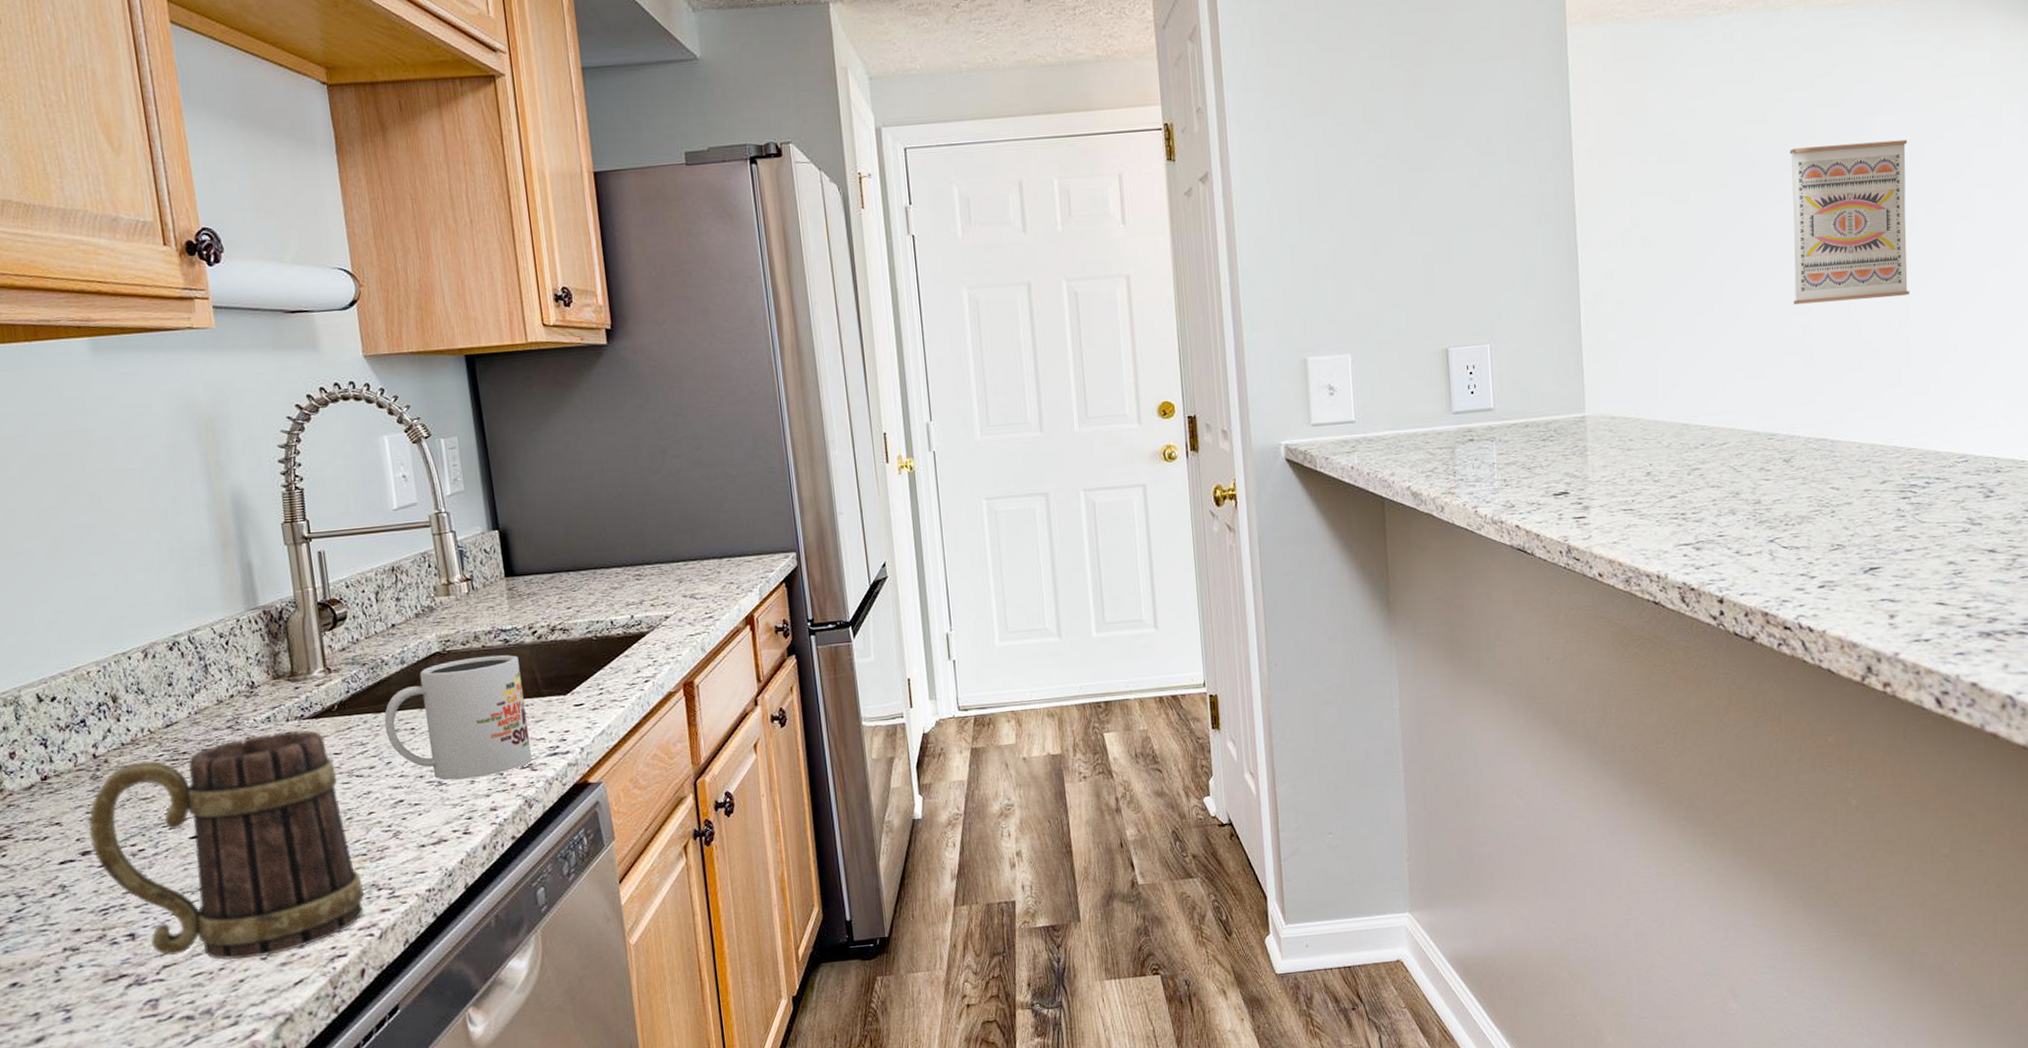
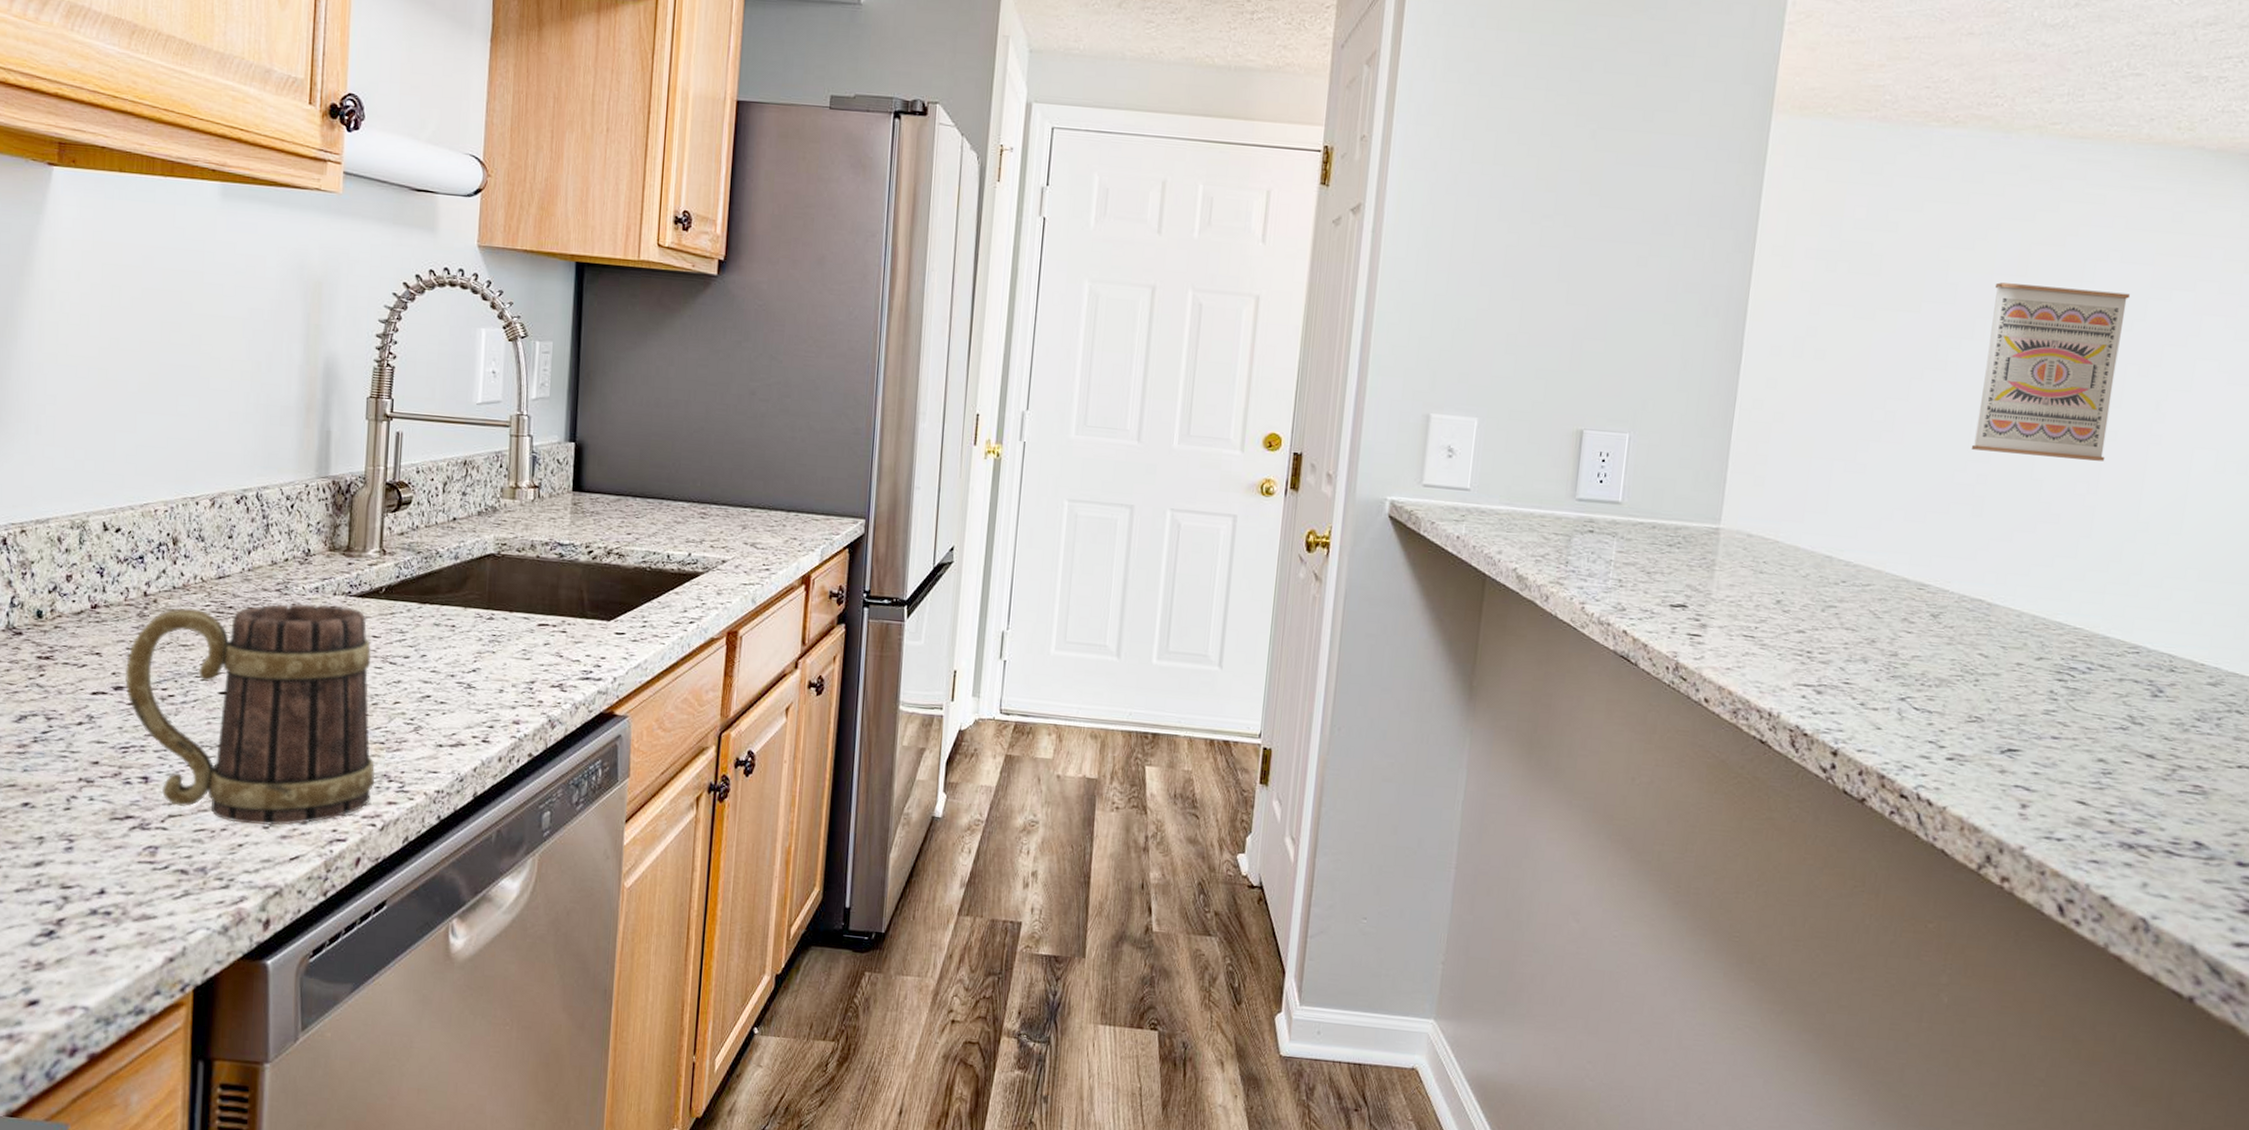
mug: present [384,655,532,781] -> none [427,565,570,688]

